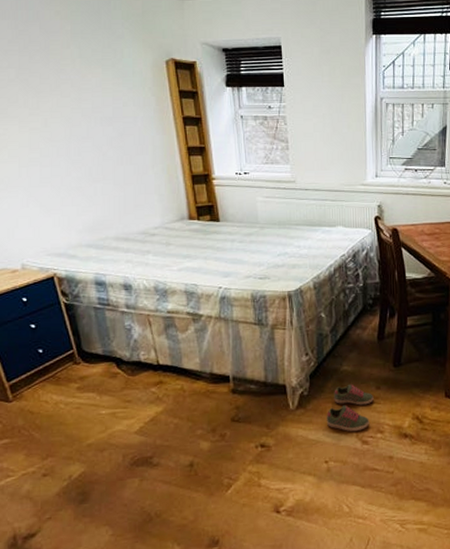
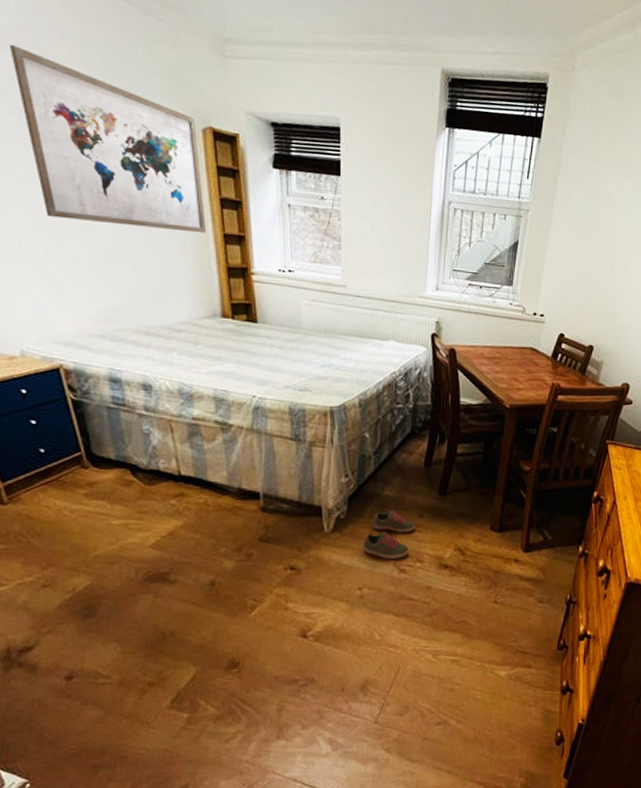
wall art: none [9,12,173,149] -> present [9,44,207,234]

